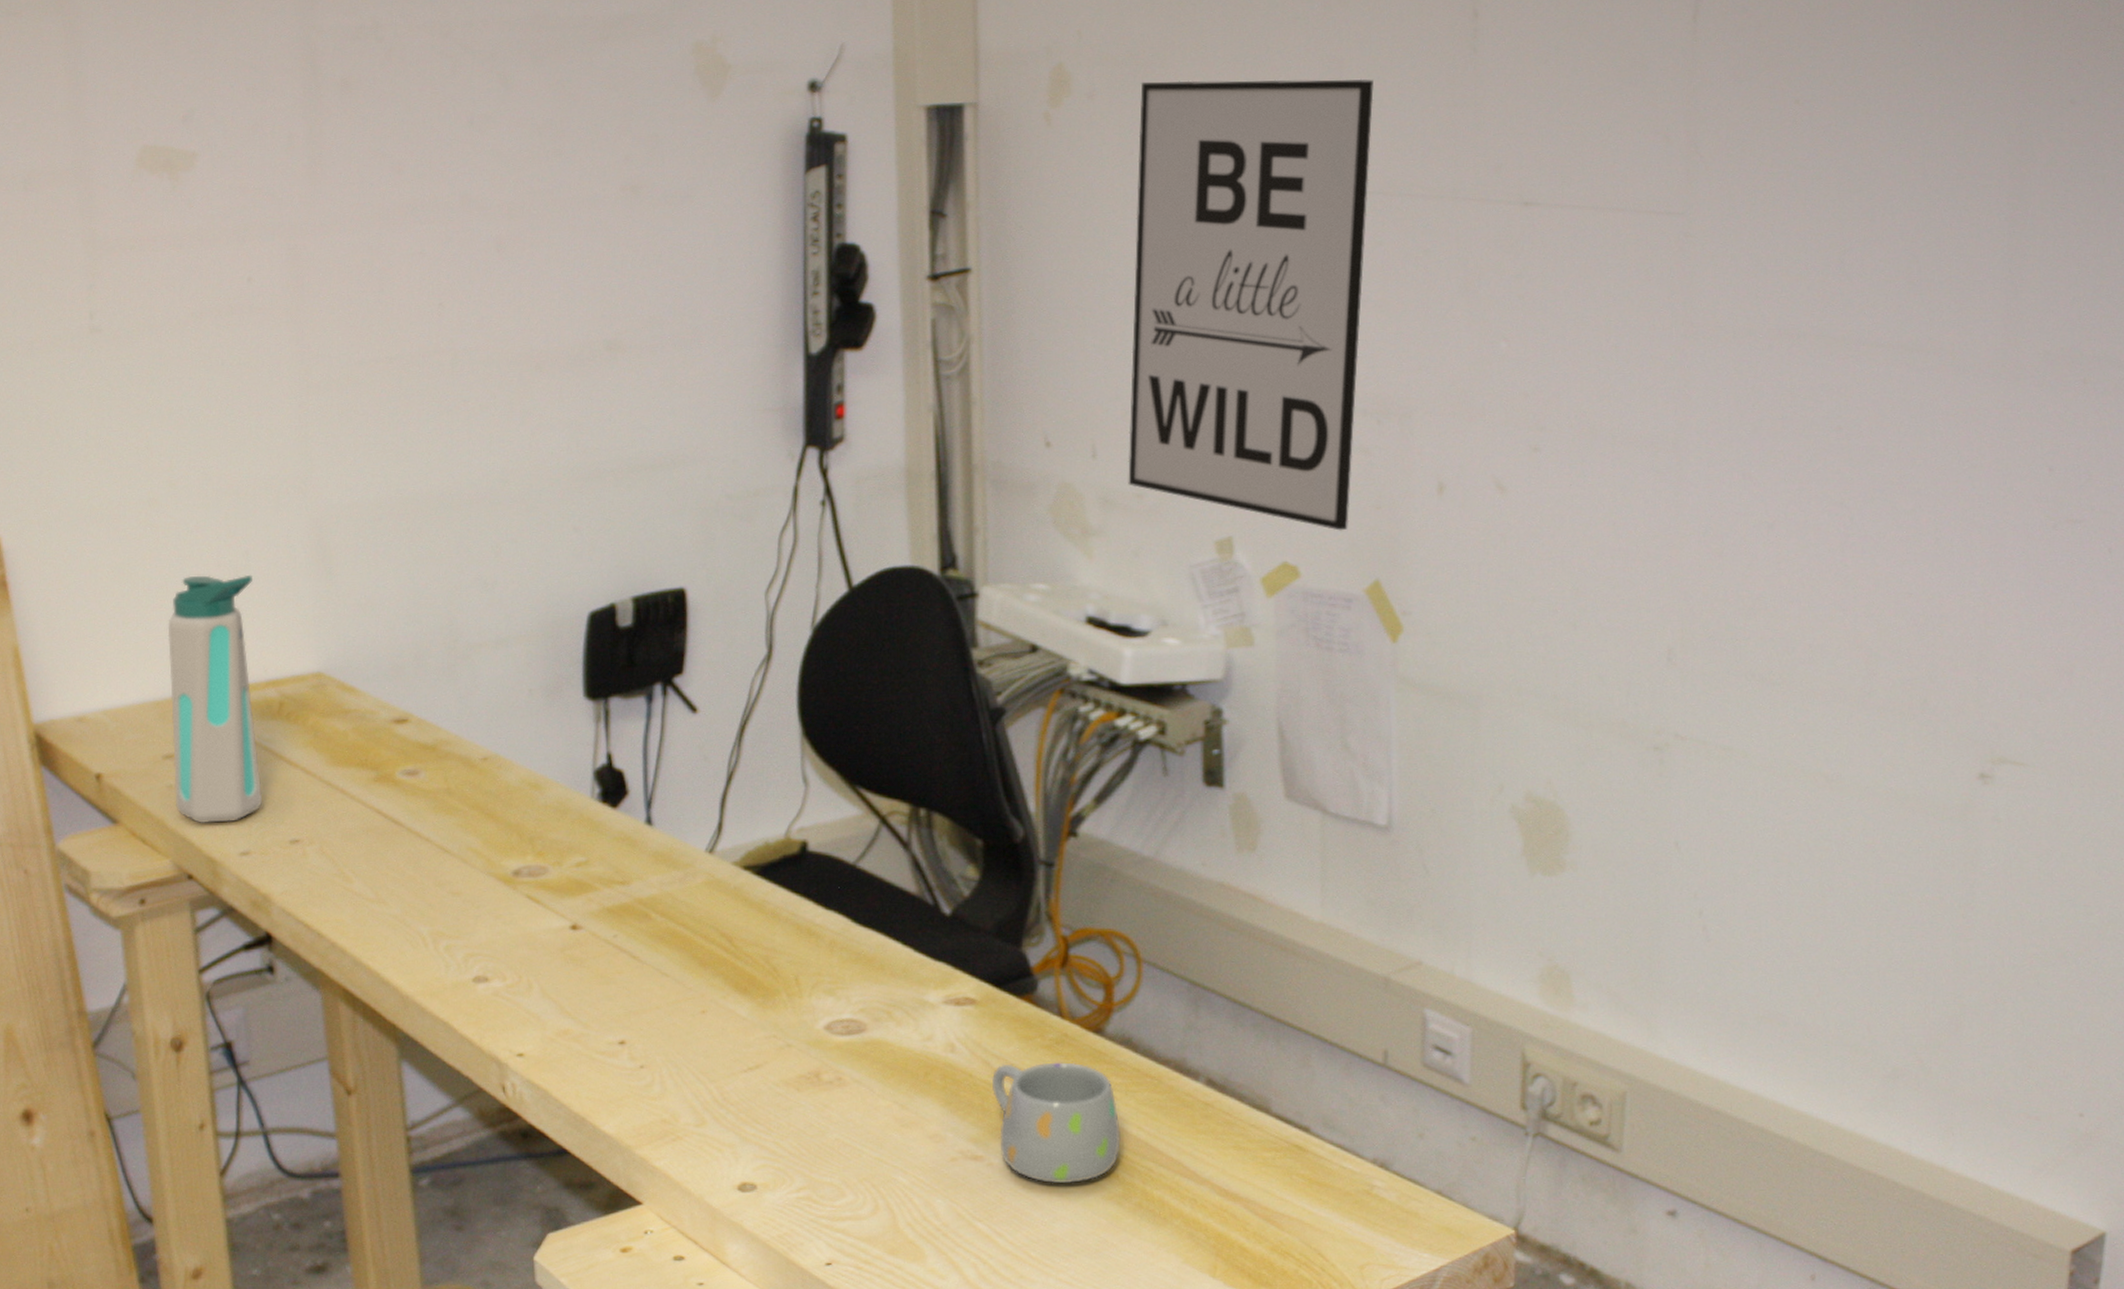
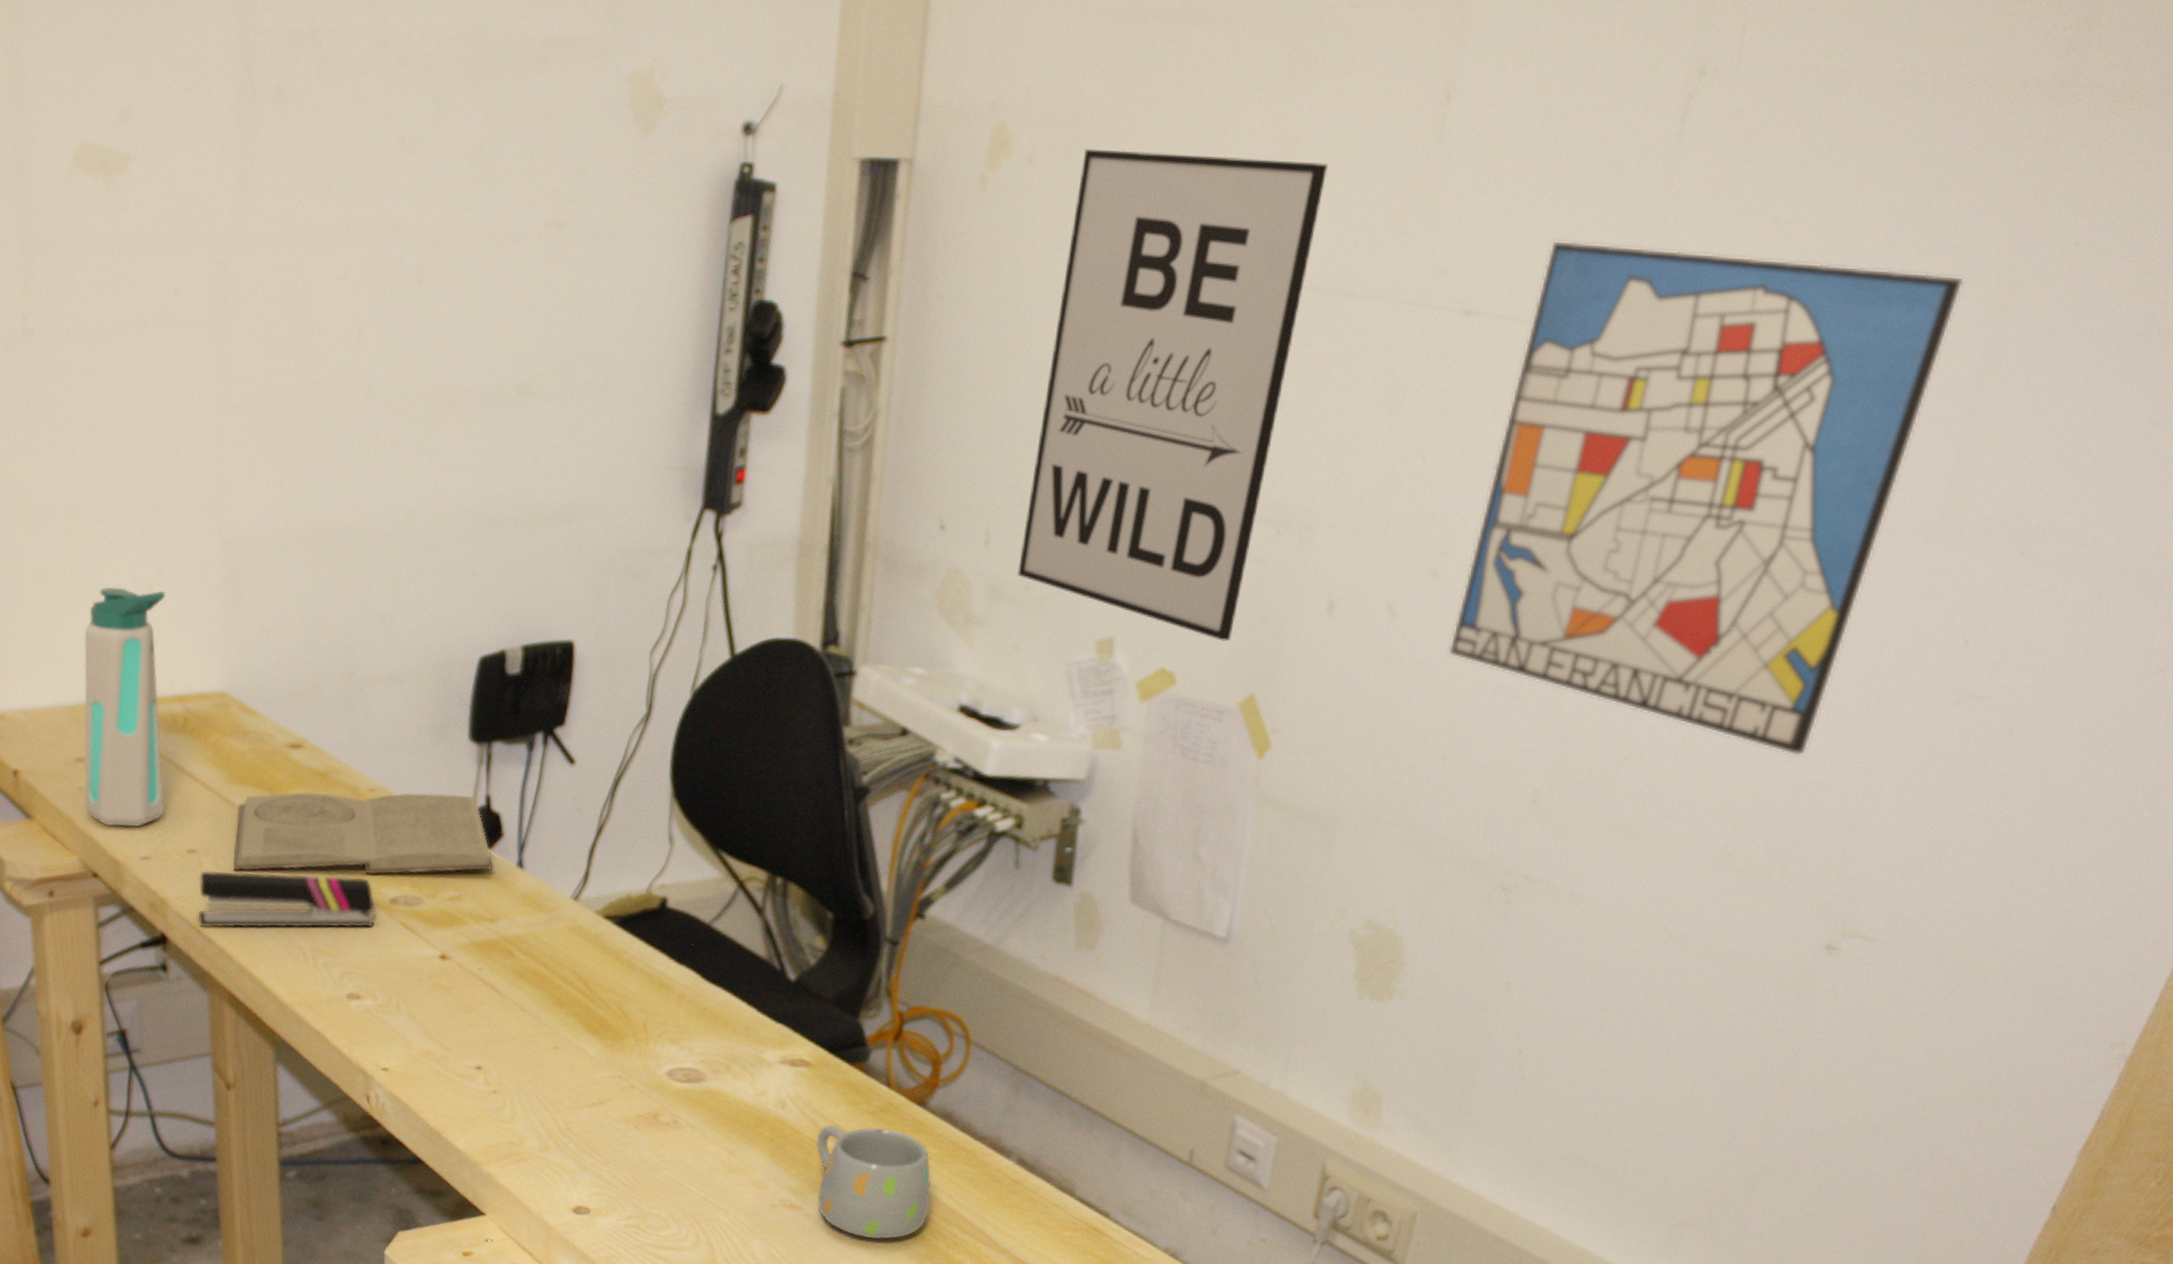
stapler: none [304,852,498,922] -> present [197,870,376,929]
book: none [340,755,620,858] -> present [233,792,494,875]
wall art: none [1562,132,1978,592] -> present [1449,239,1964,756]

